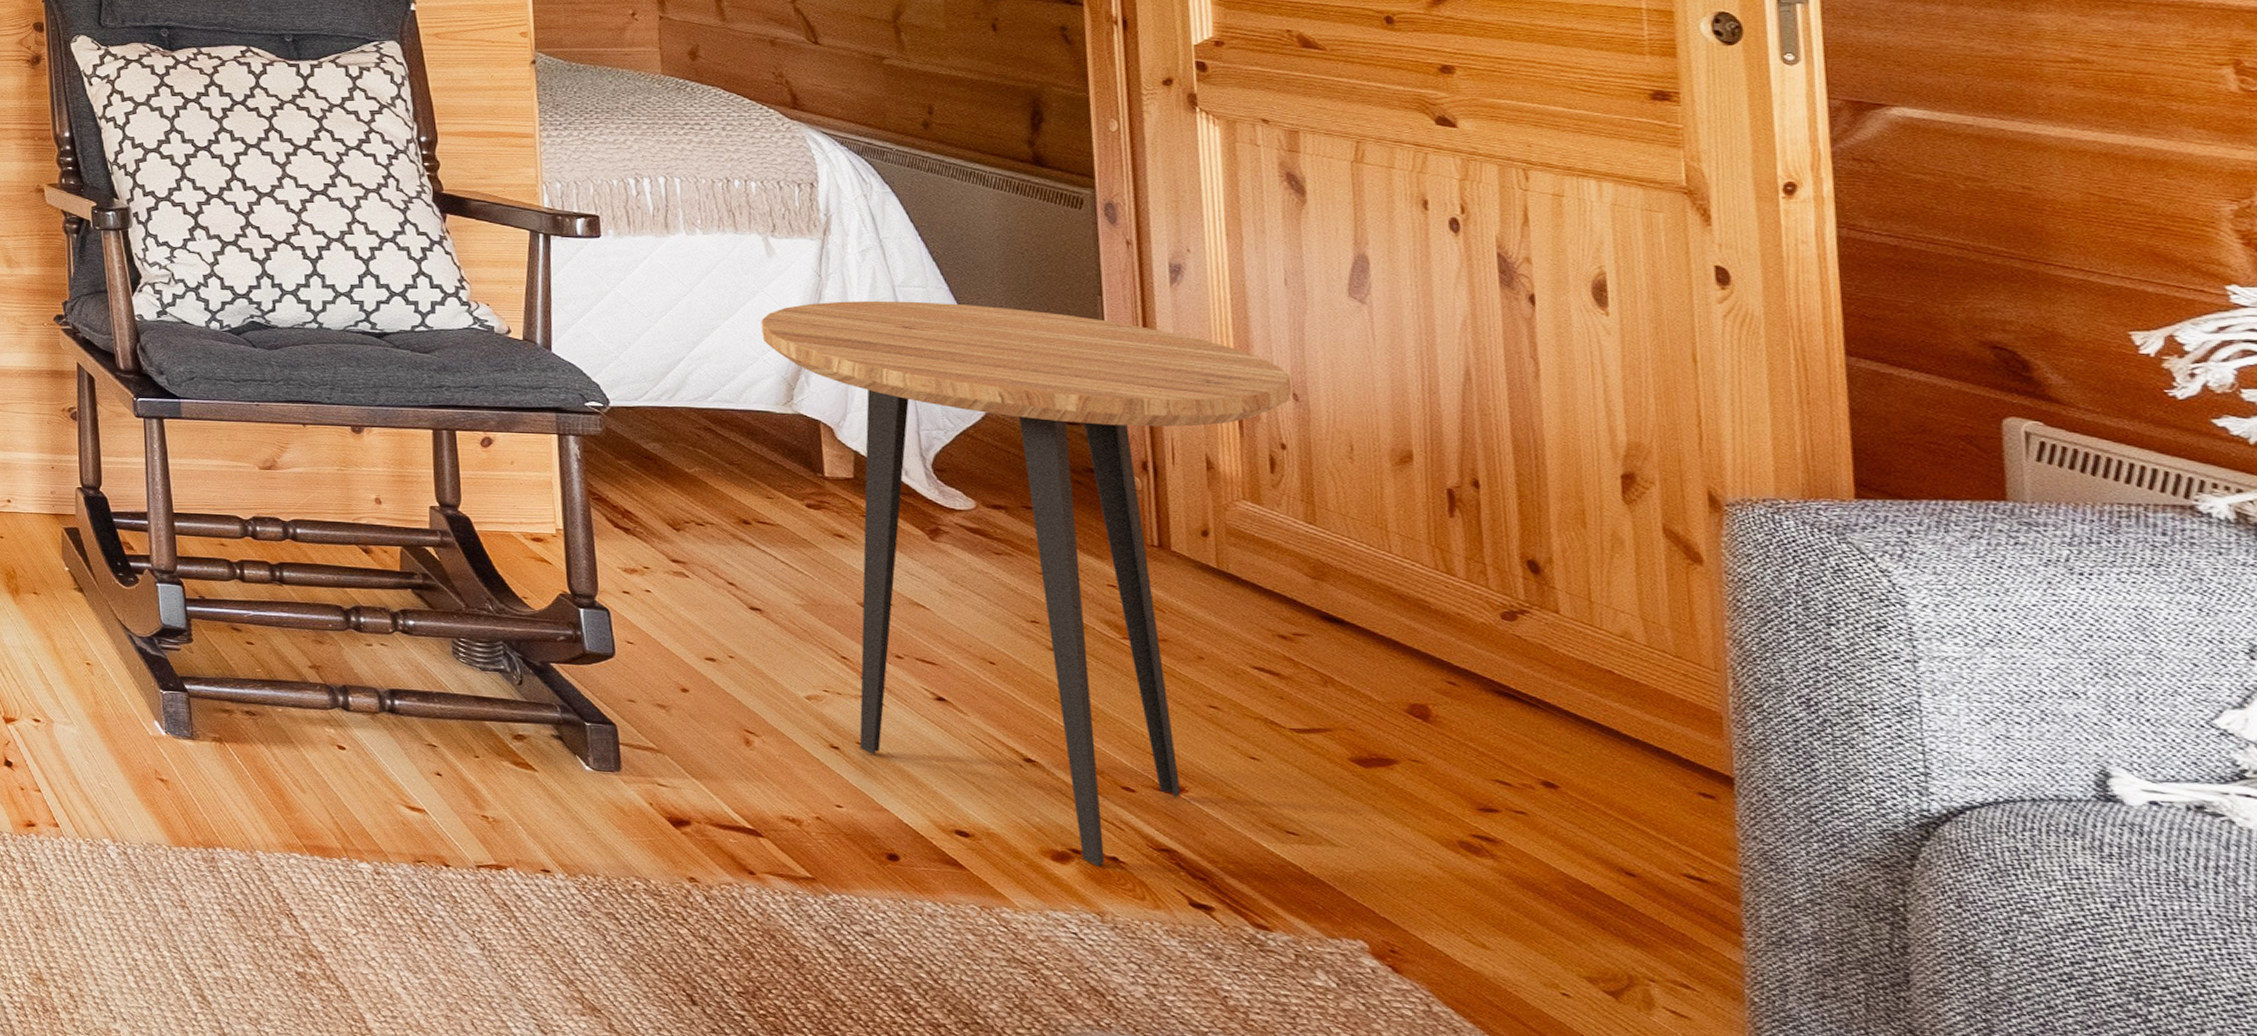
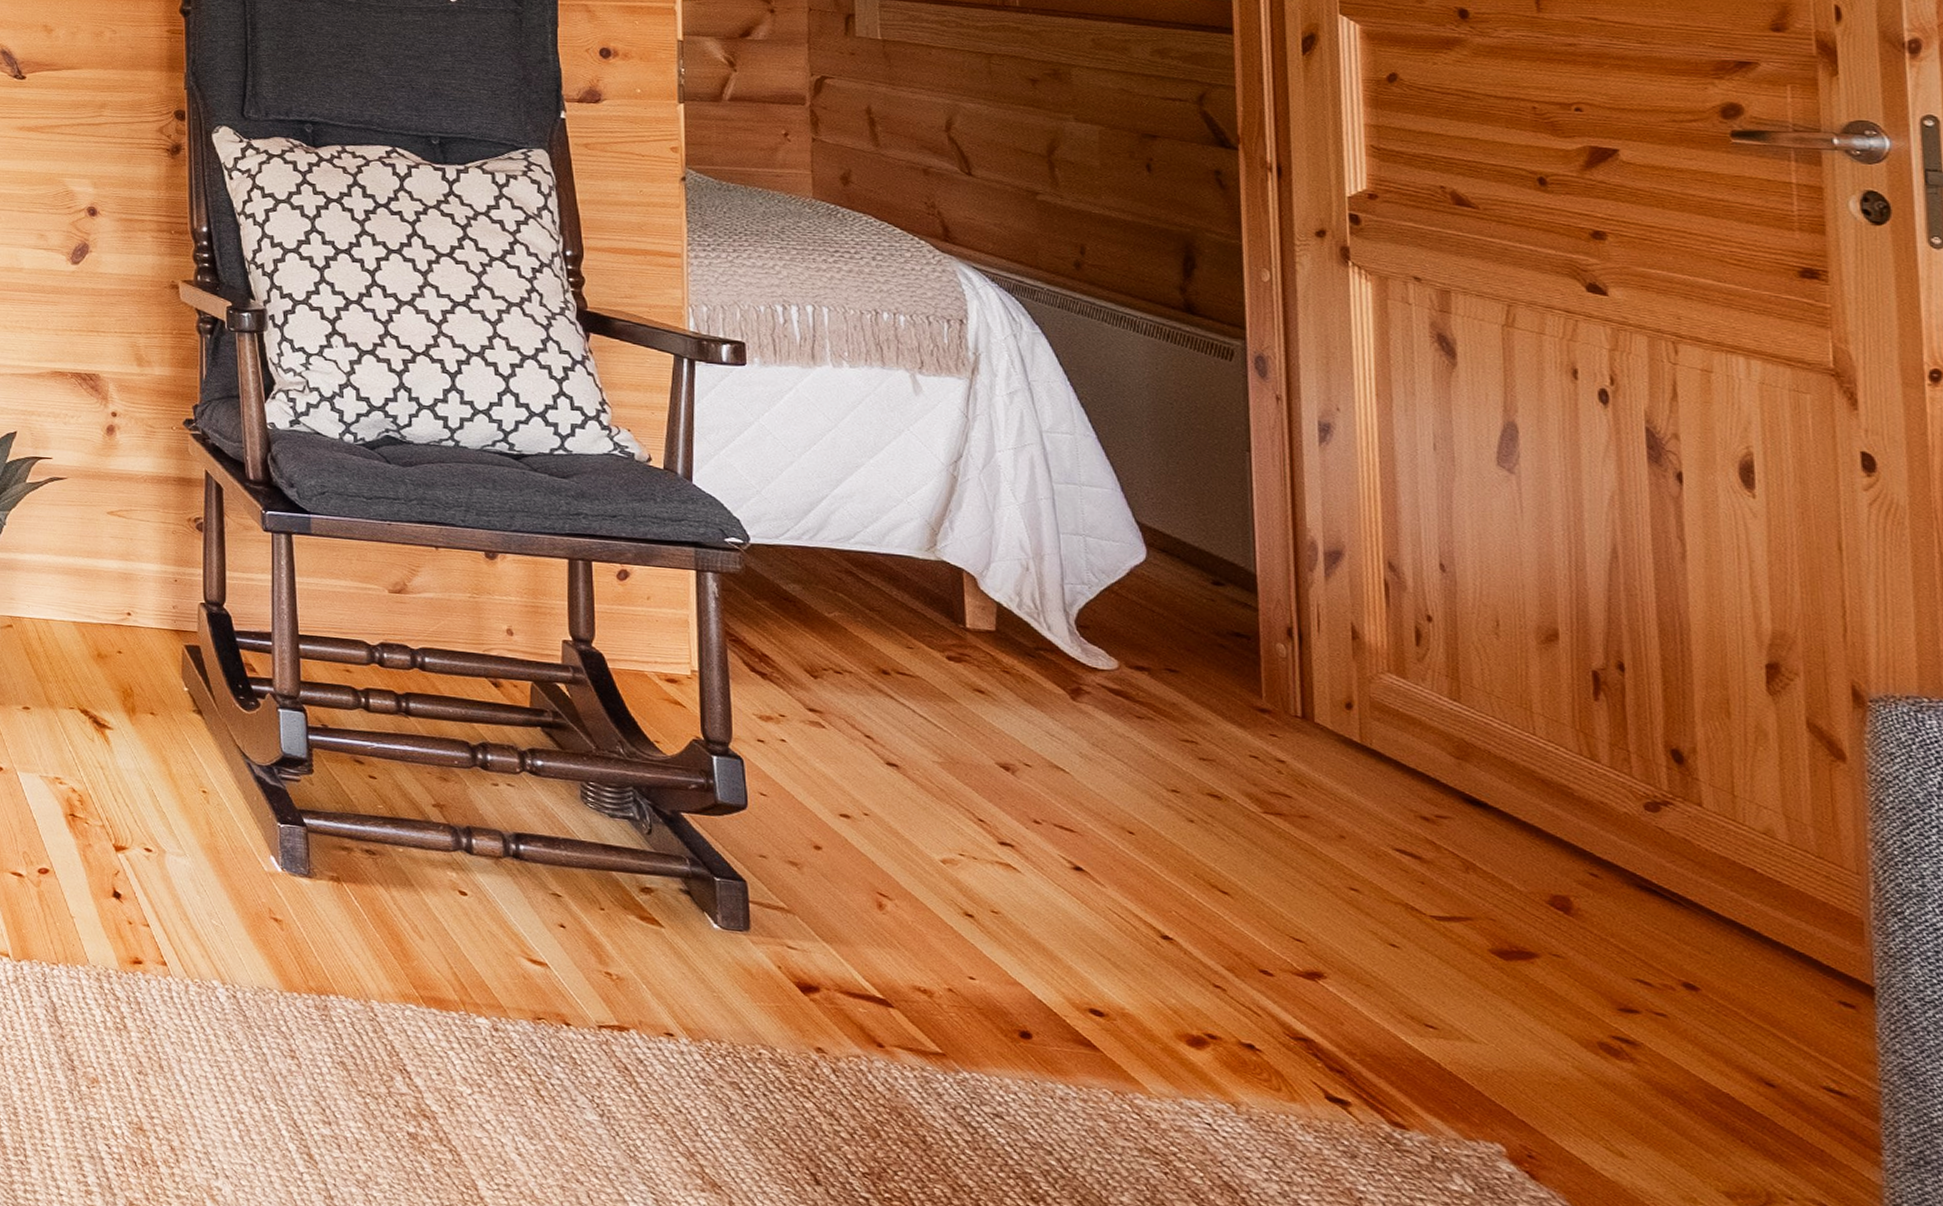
side table: present [761,300,1292,866] -> none [906,444,1439,1054]

